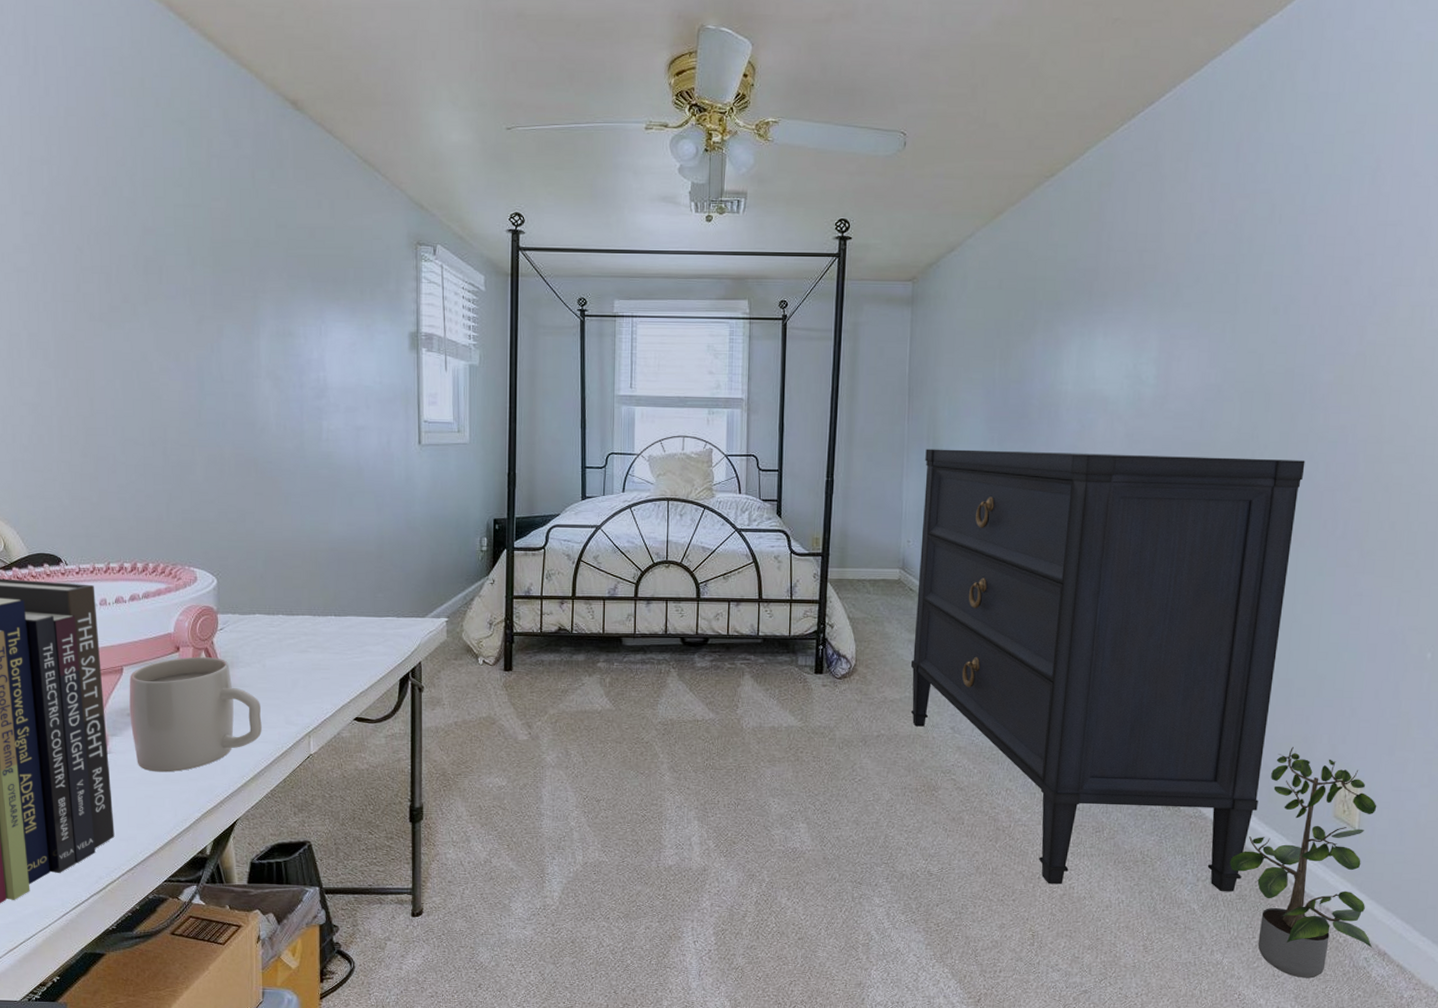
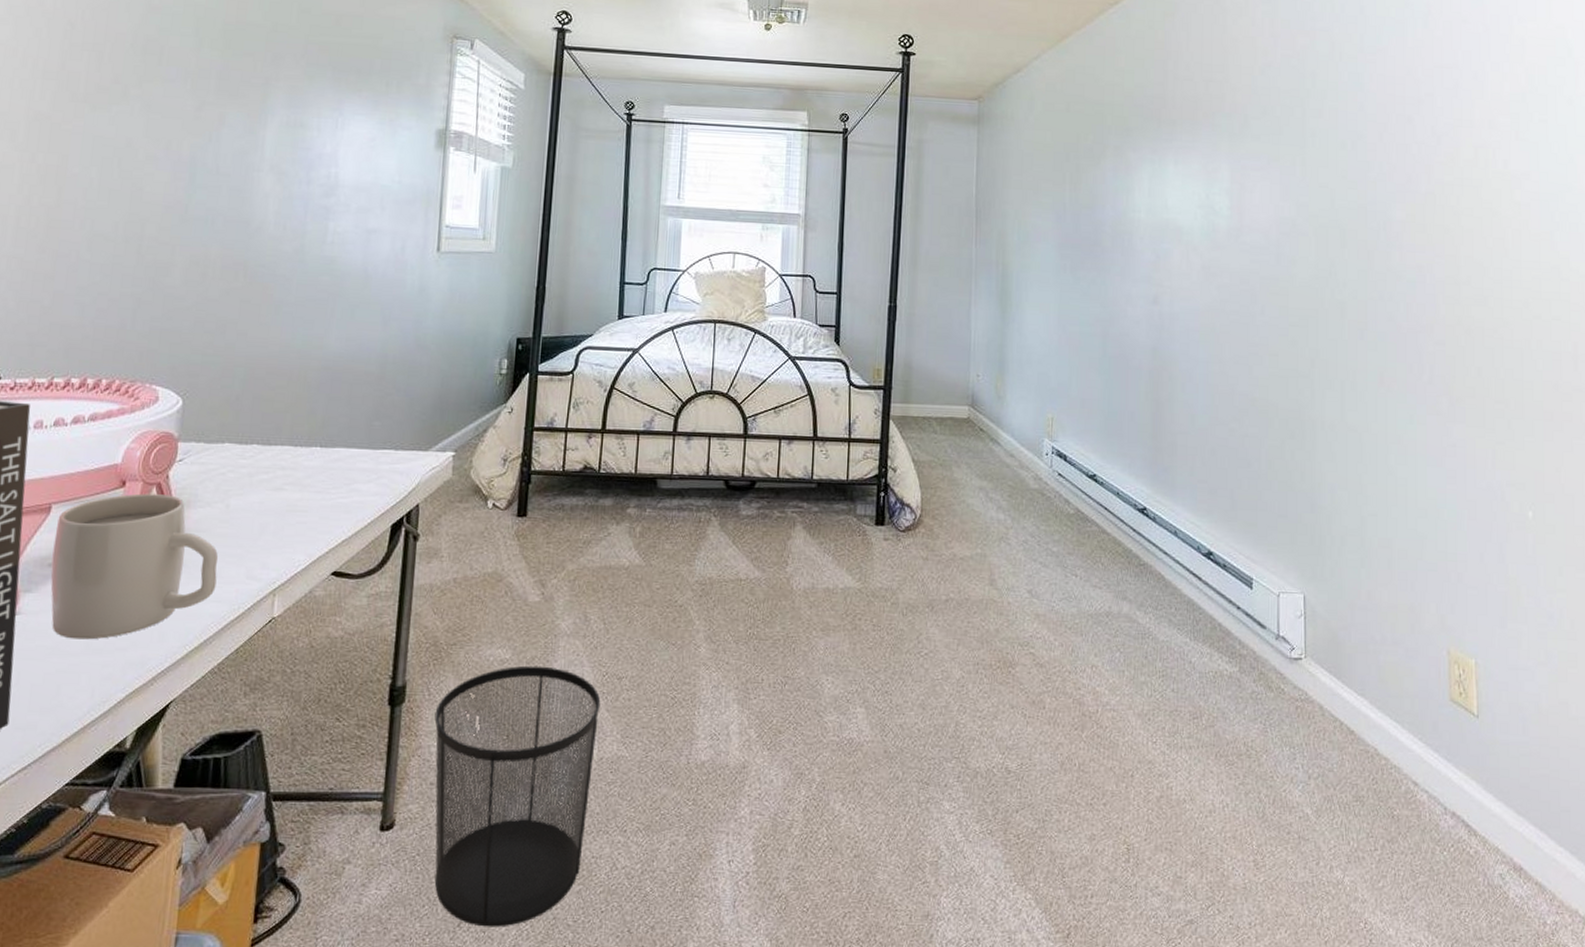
waste bin: none [448,791,583,988] -> present [434,665,601,927]
dresser: present [910,449,1305,891] -> none [982,275,1386,792]
potted plant: present [1229,746,1377,979] -> none [1343,616,1507,901]

